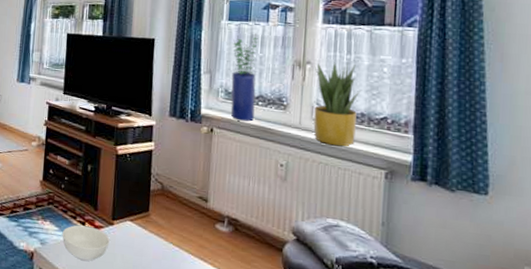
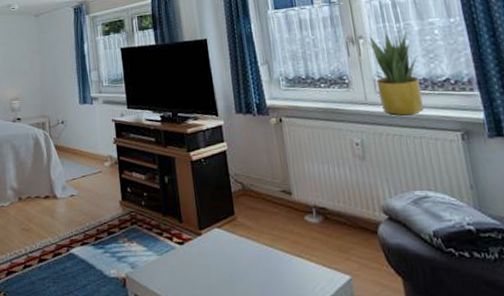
bowl: present [62,225,110,262] -> none [151,241,201,279]
vase: present [230,33,258,122] -> none [283,17,321,107]

